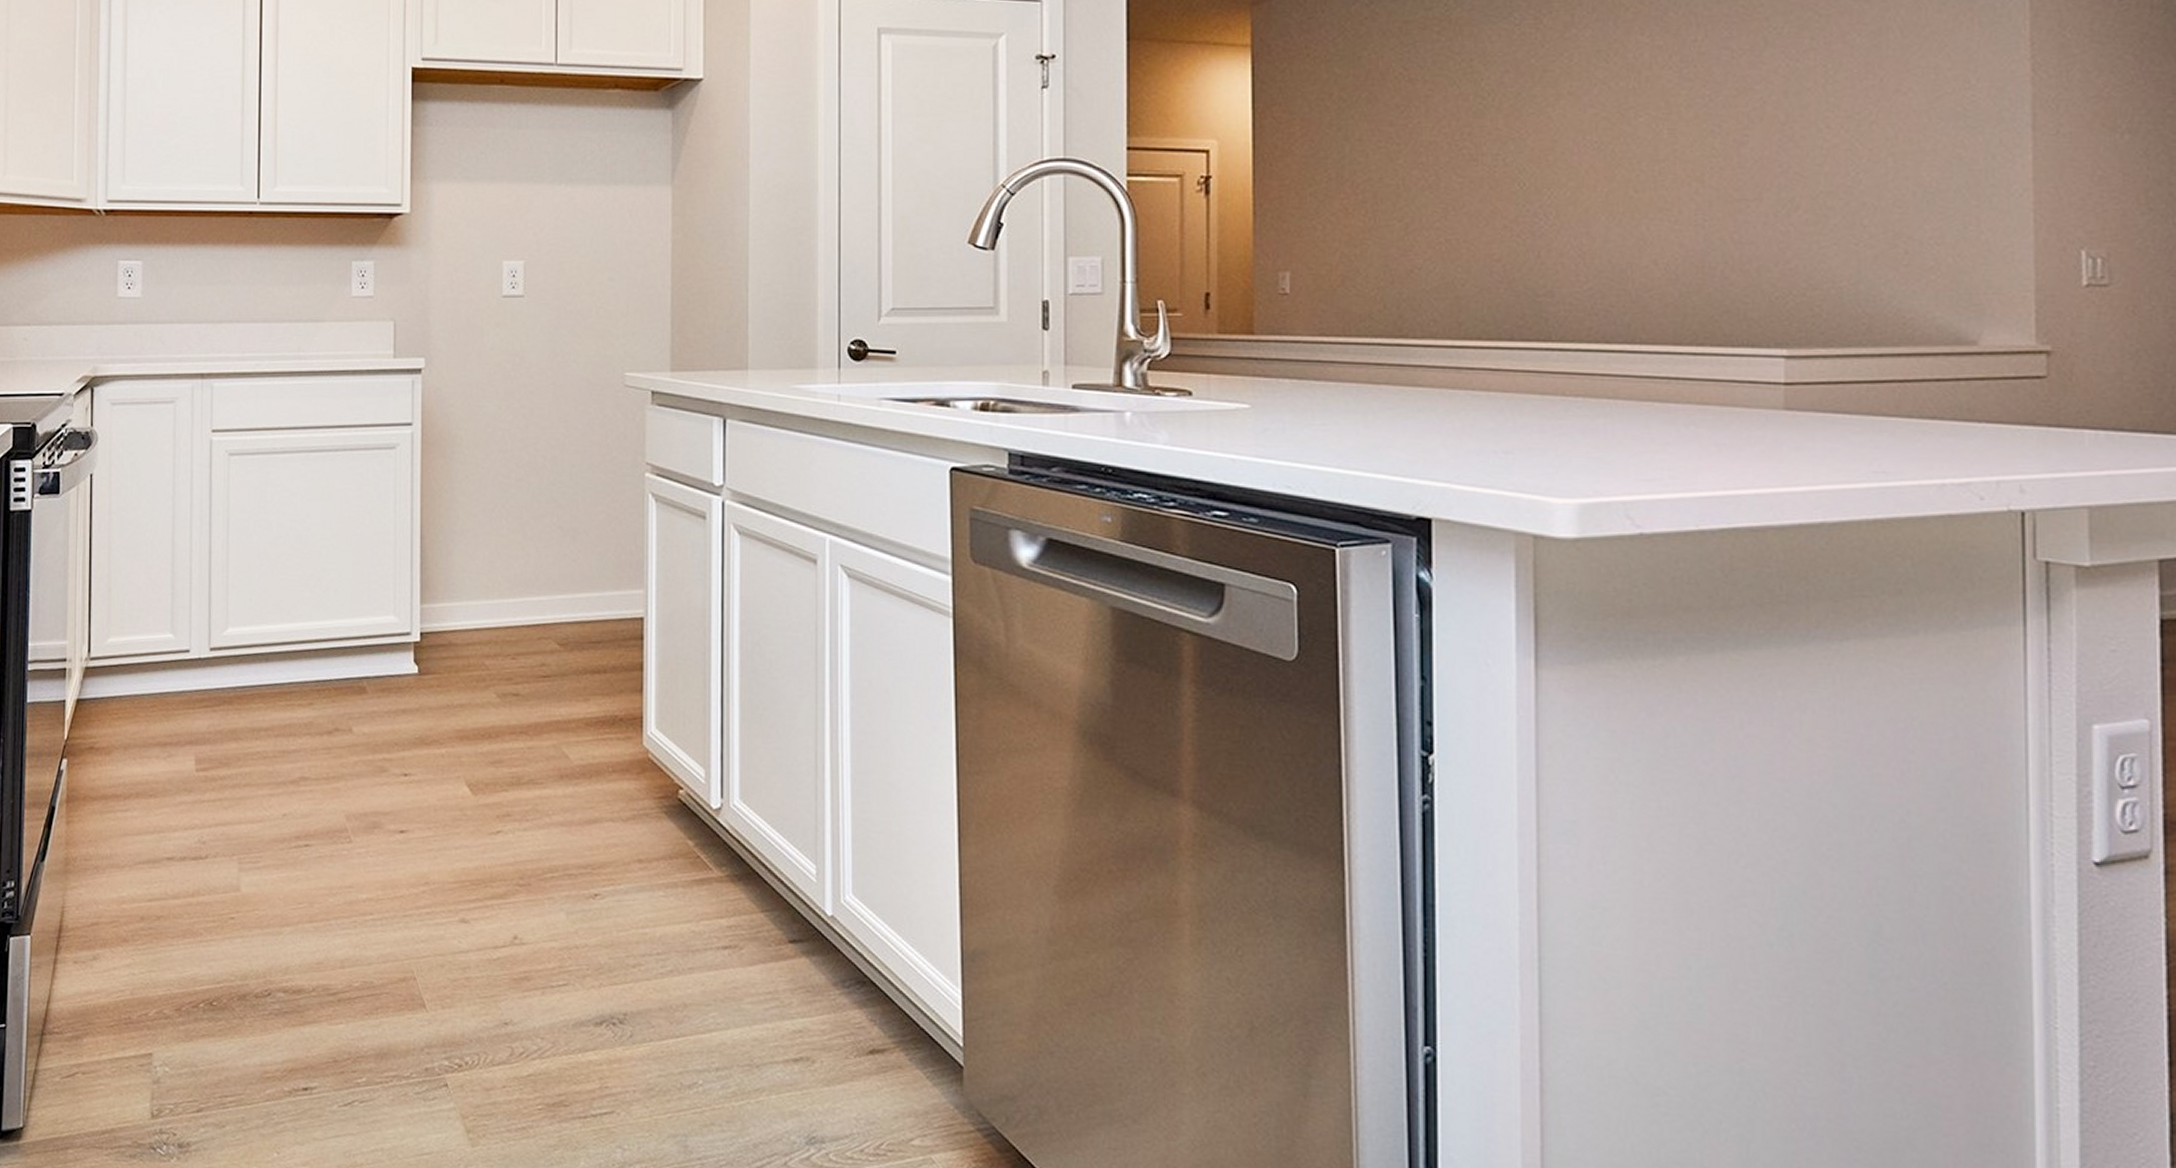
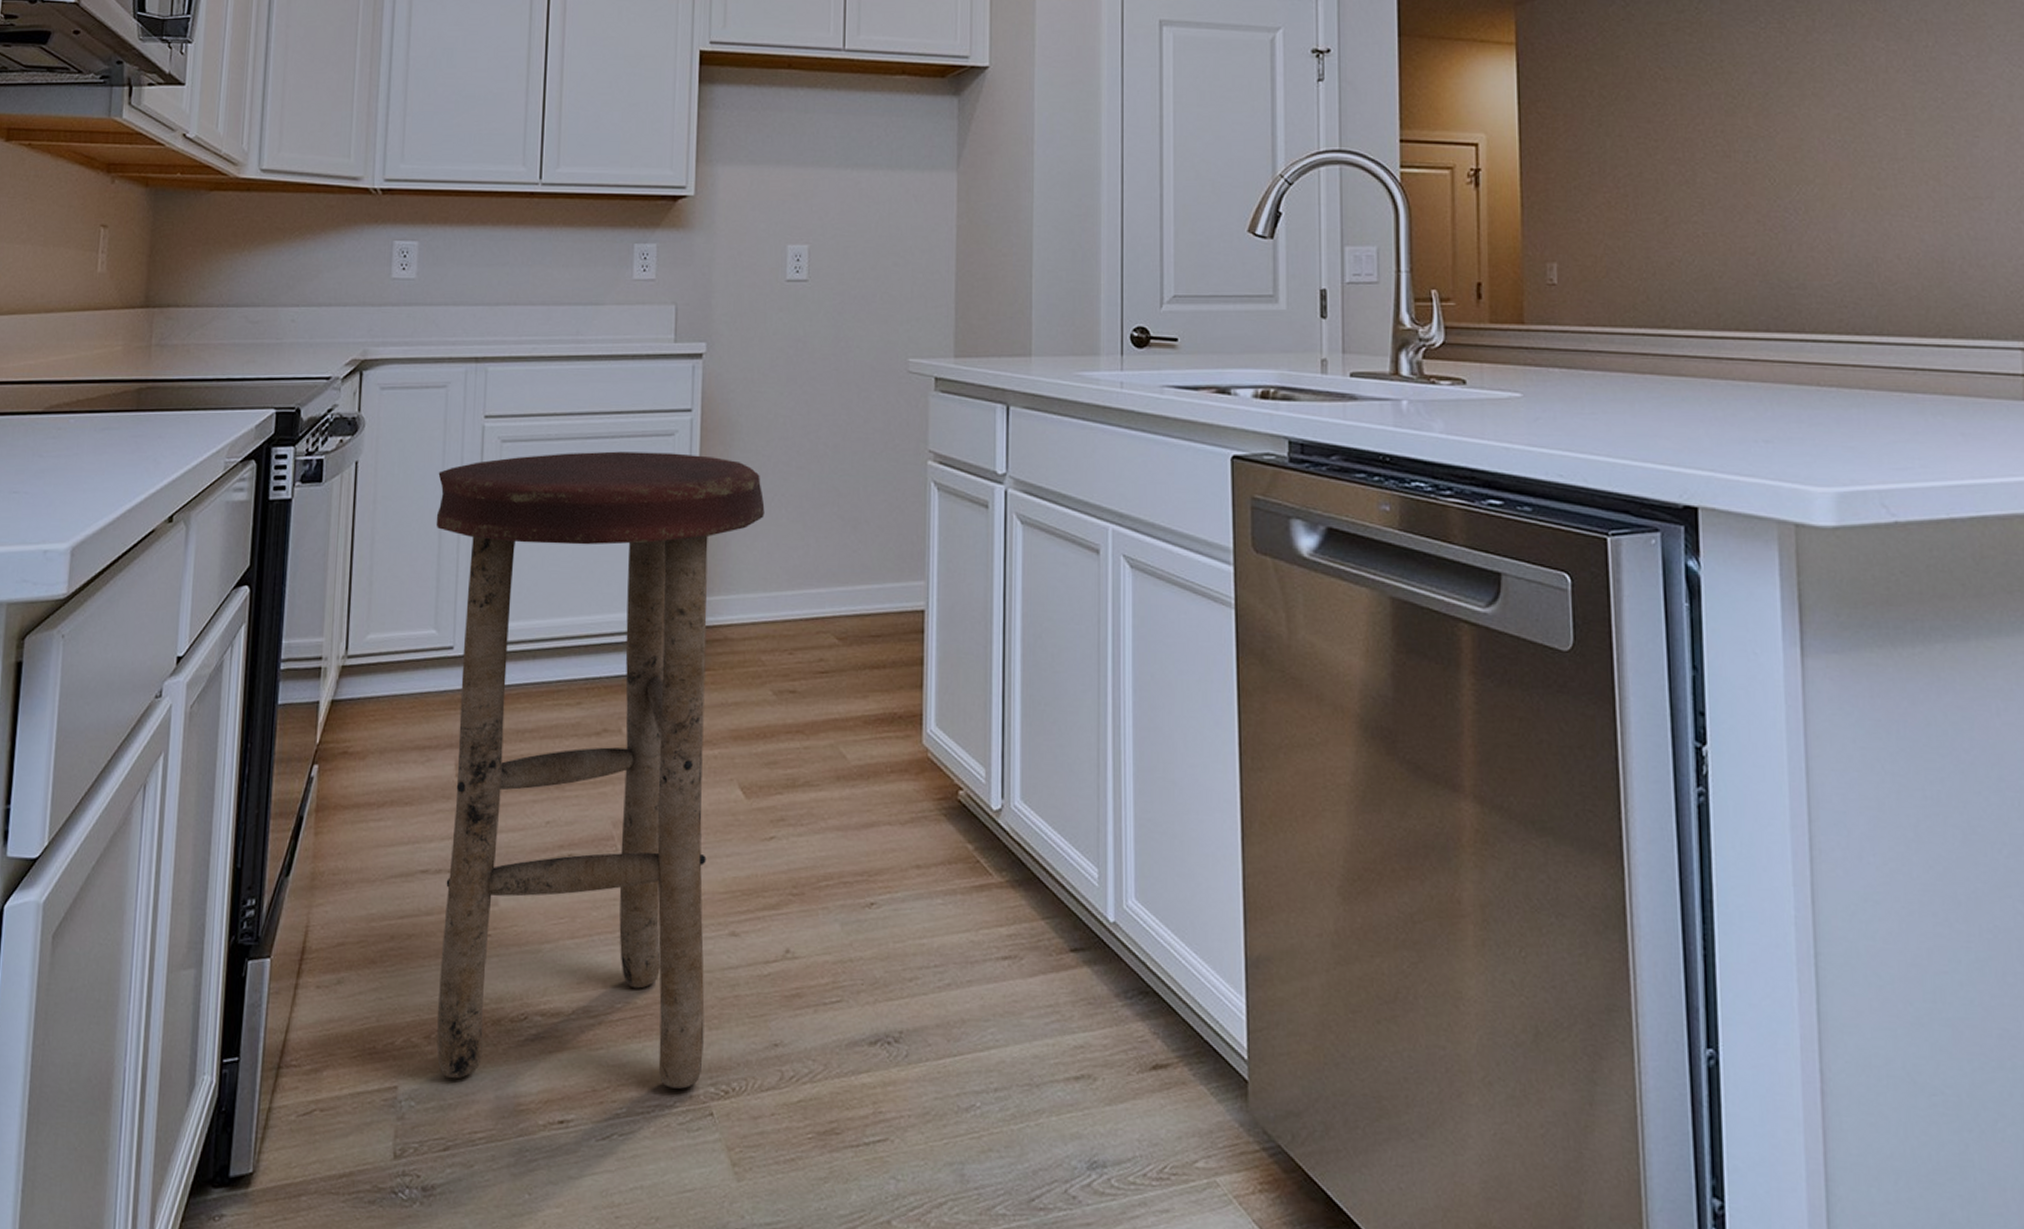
stool: none [169,464,485,1062] -> present [436,451,765,1089]

